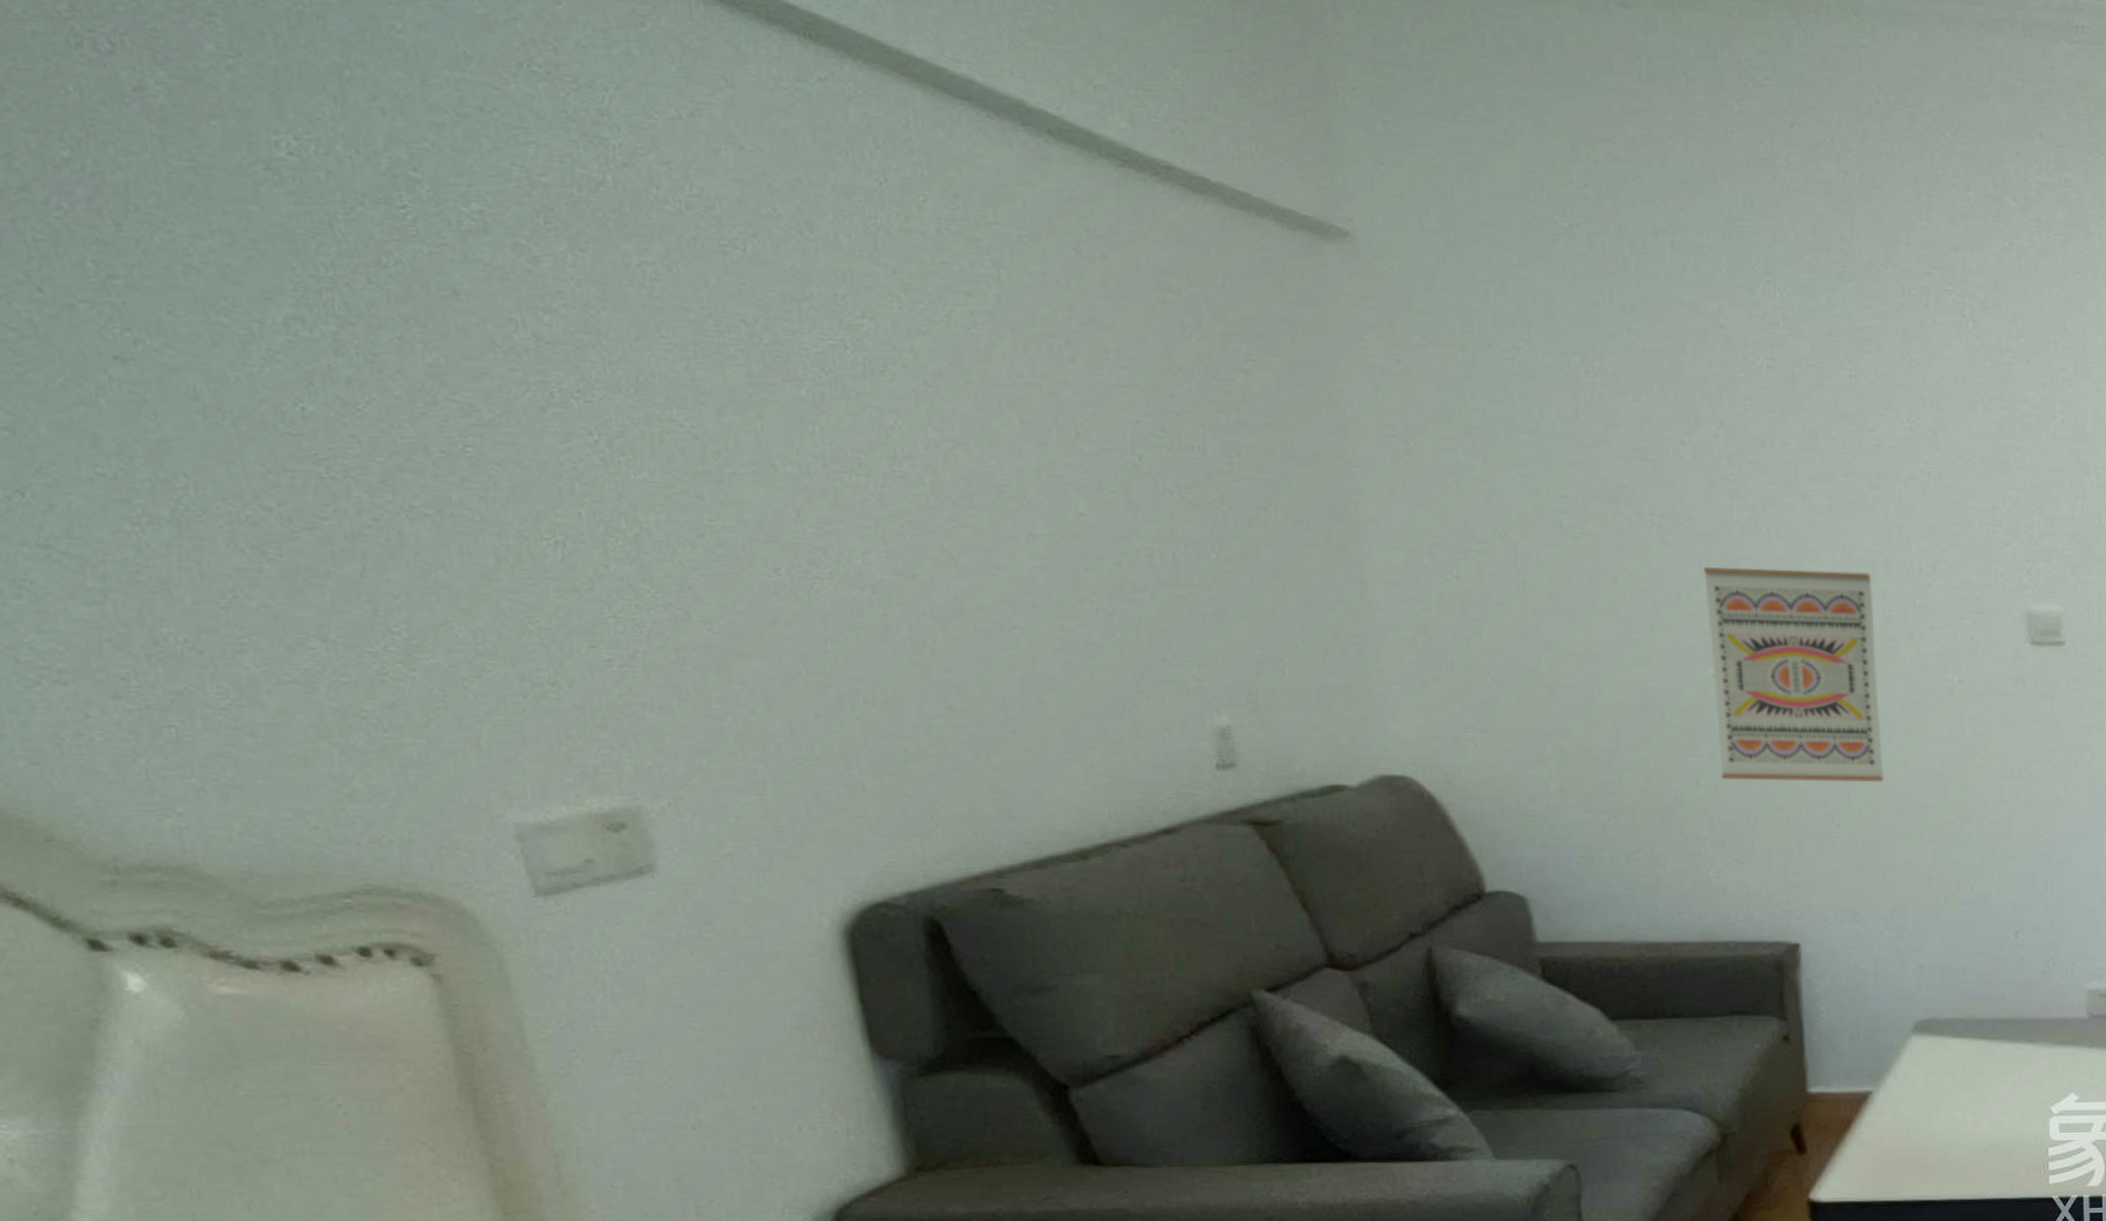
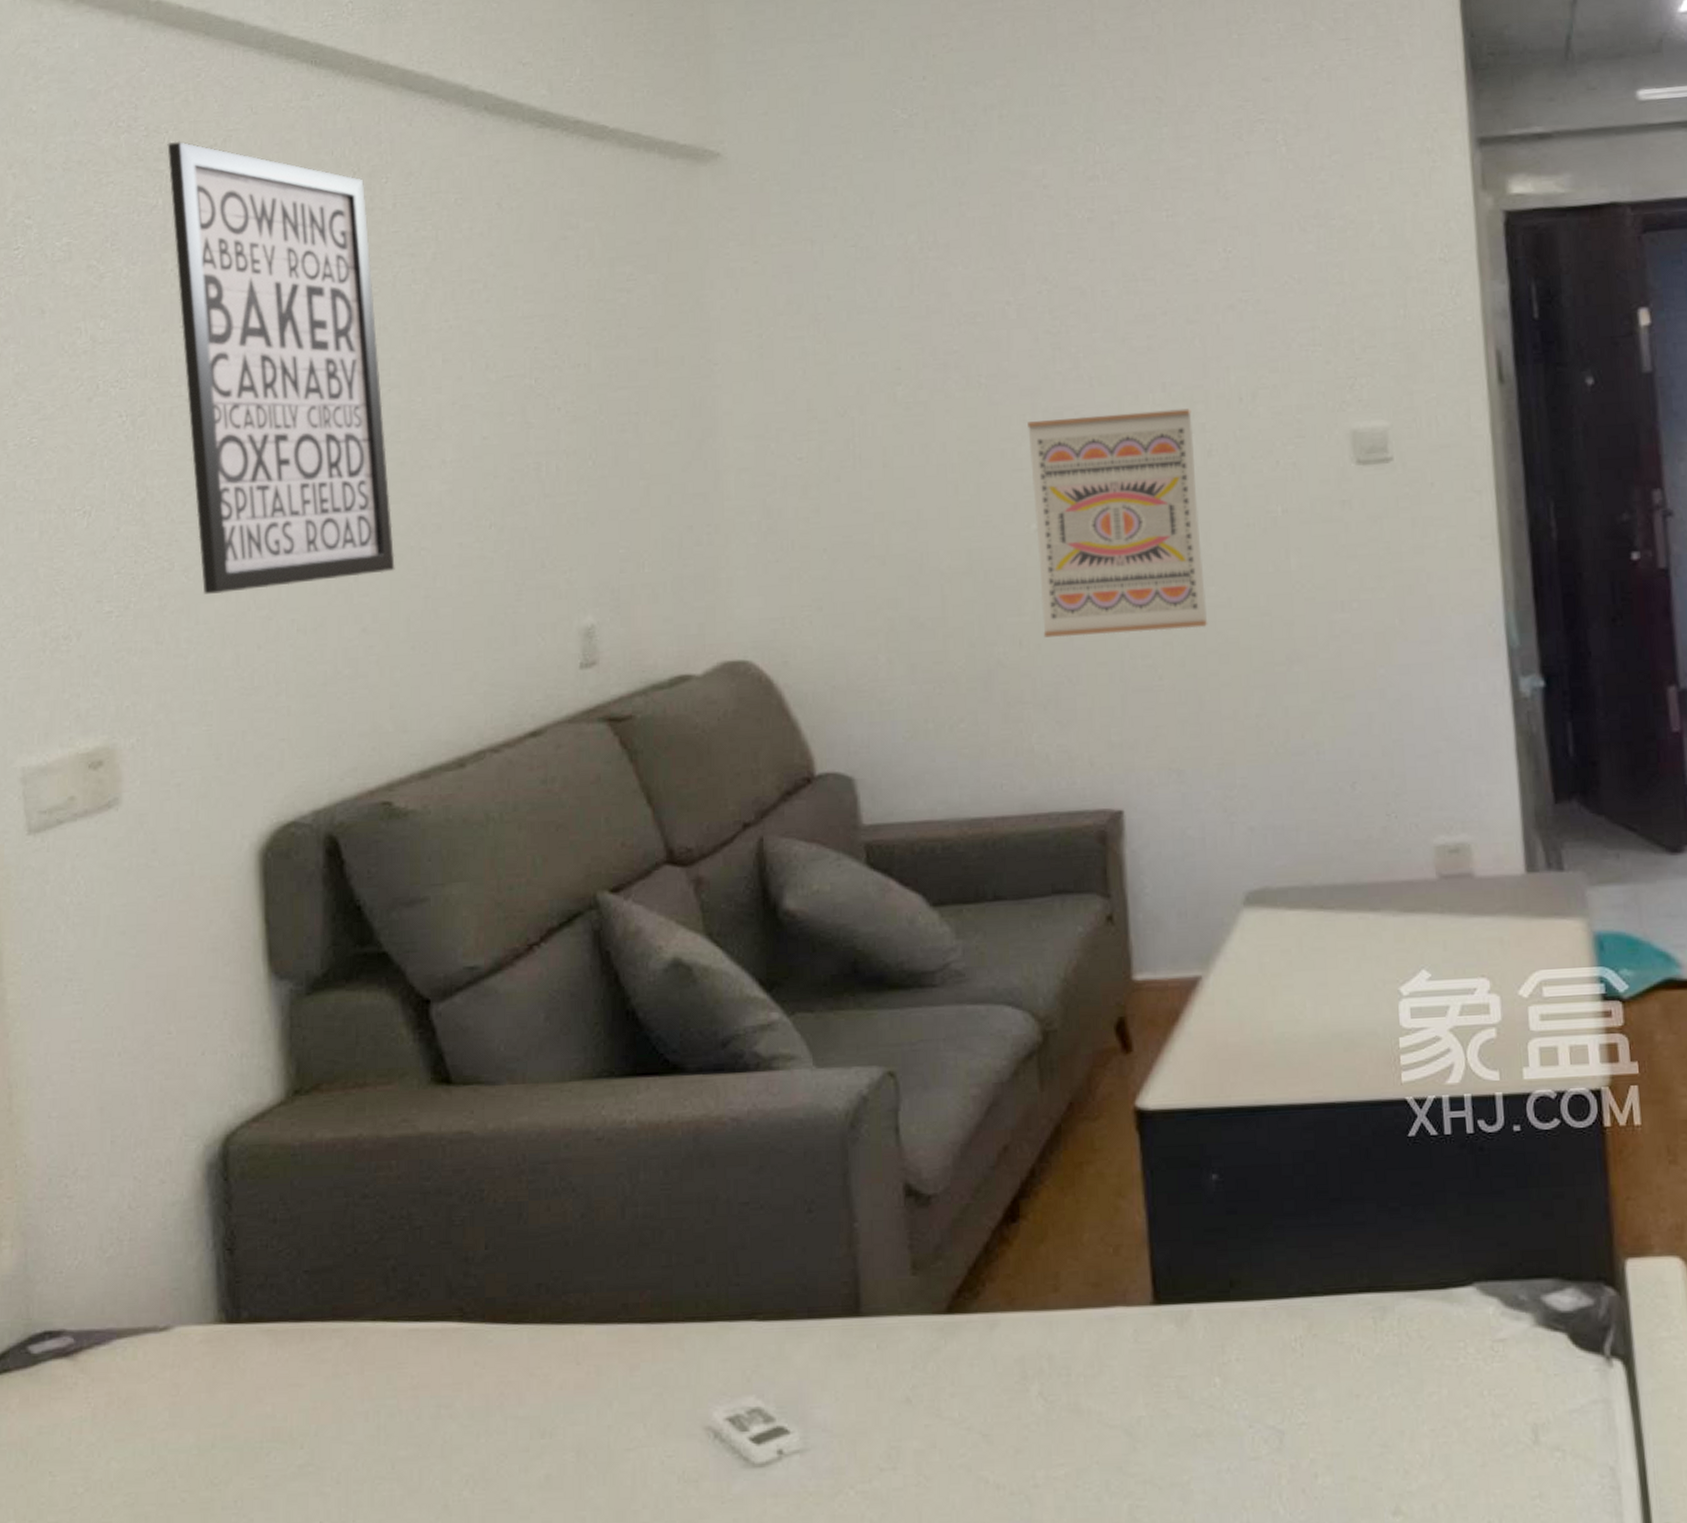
wall art: none [609,103,982,653] -> present [167,140,395,594]

